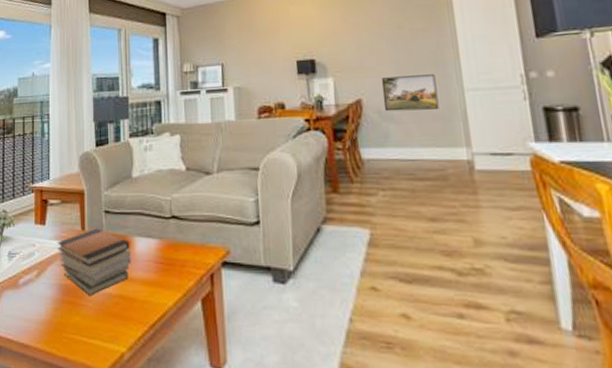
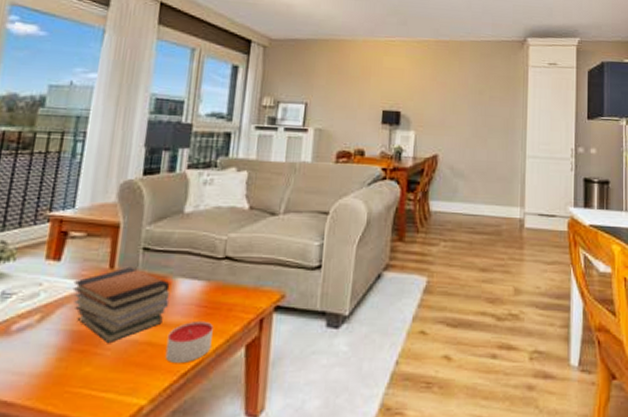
candle: none [134,276,172,316] -> present [165,320,213,364]
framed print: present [381,74,439,112] -> none [457,137,504,171]

